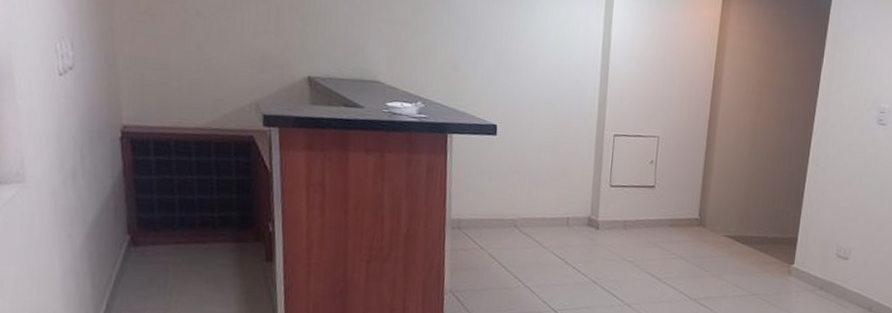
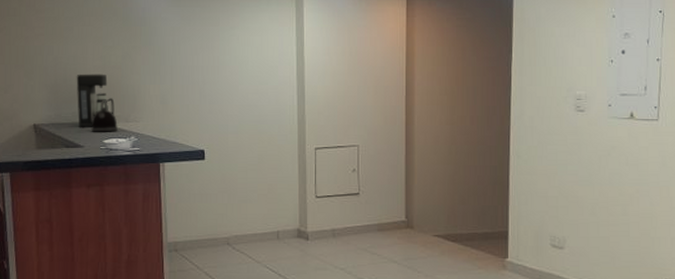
coffee maker: none [359,26,401,88] -> present [76,74,115,128]
kettle: none [373,57,404,95] -> present [91,99,118,132]

